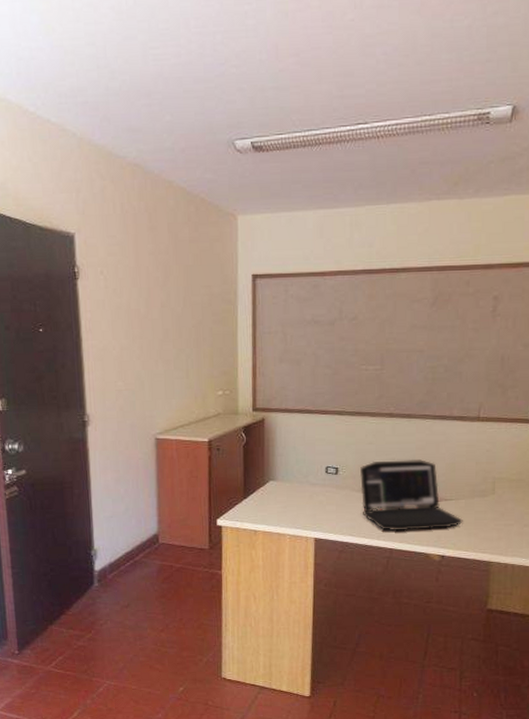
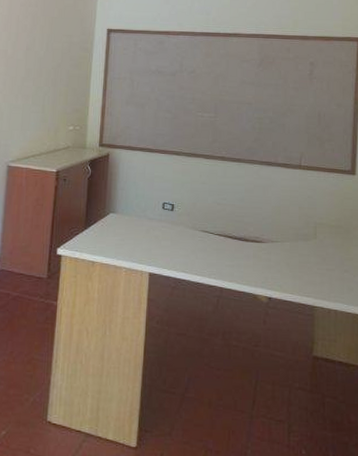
laptop: present [360,459,463,532] -> none [194,200,288,271]

